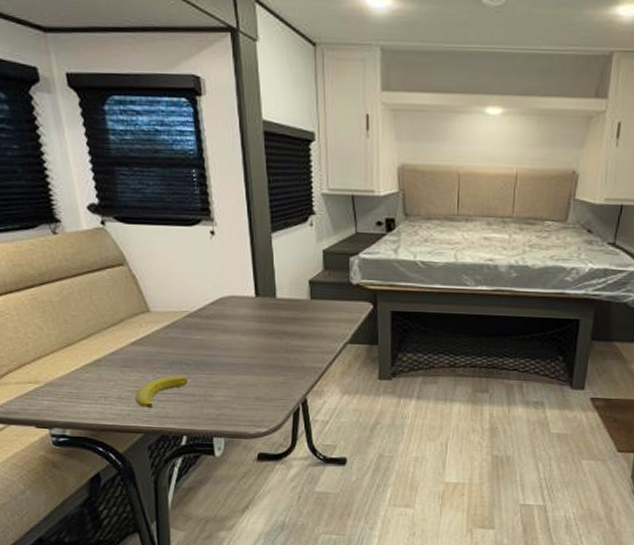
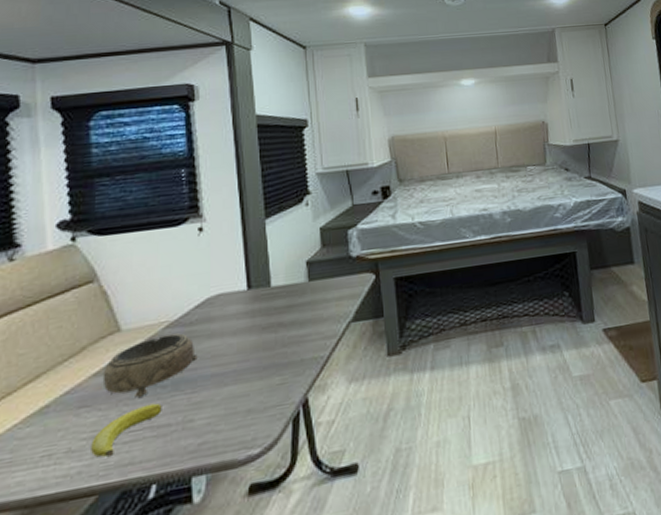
decorative bowl: none [139,323,214,369] -> present [102,333,198,398]

